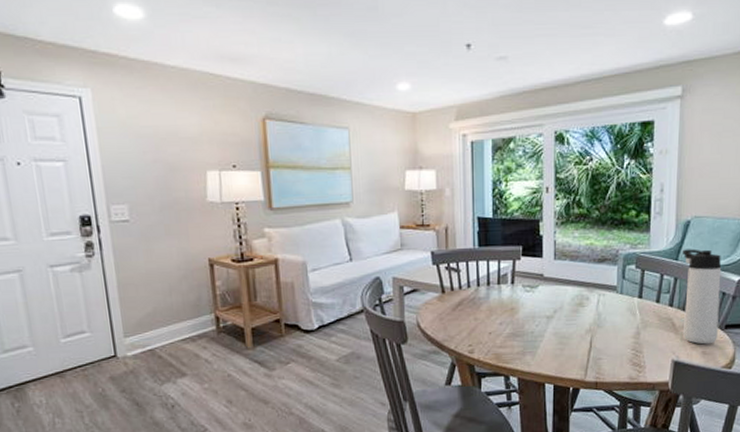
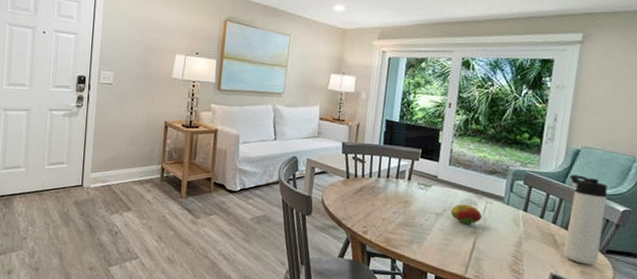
fruit: none [562,300,596,323] -> present [450,204,483,225]

